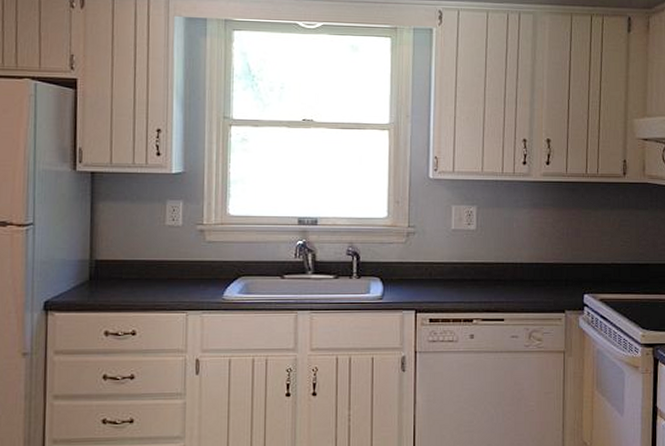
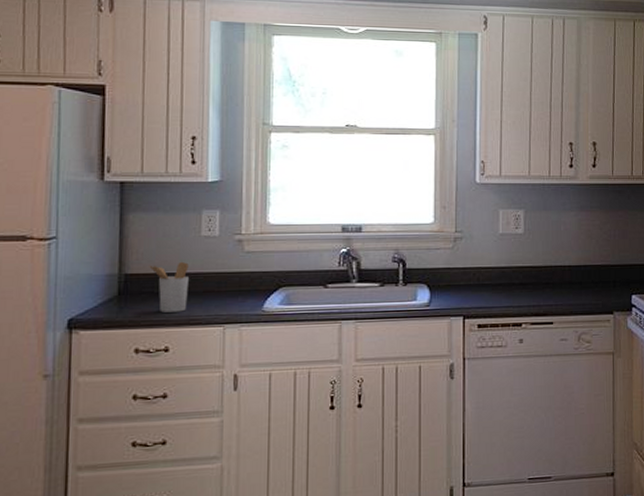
utensil holder: none [117,249,155,298] -> present [149,261,190,313]

